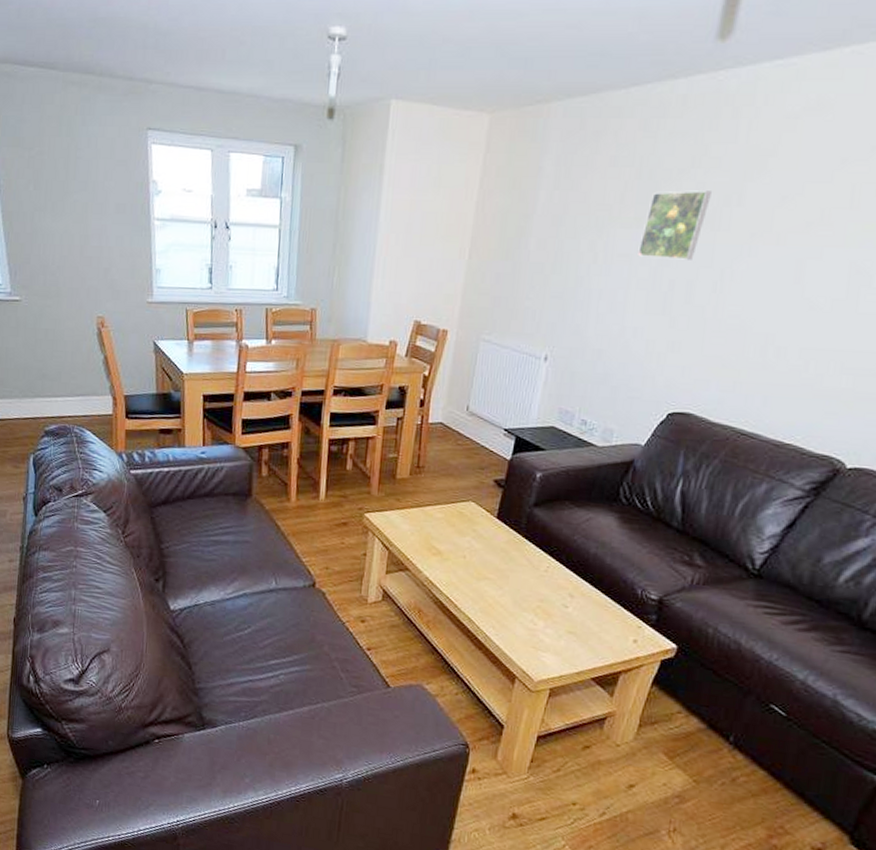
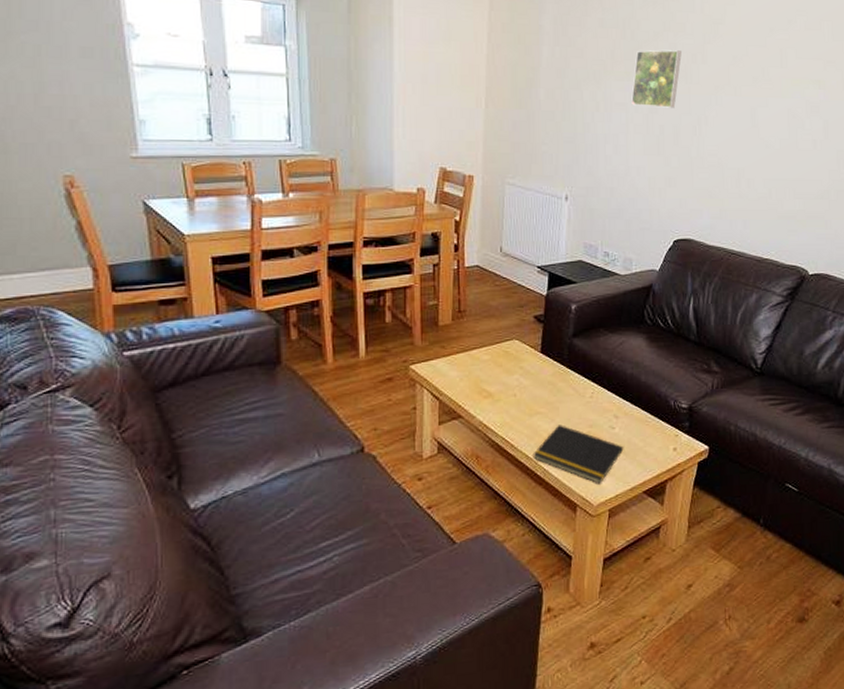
notepad: none [475,593,576,661] -> present [533,425,624,484]

